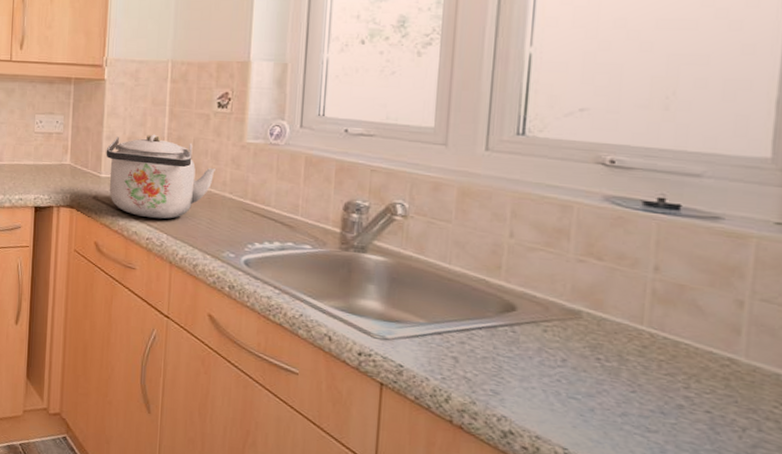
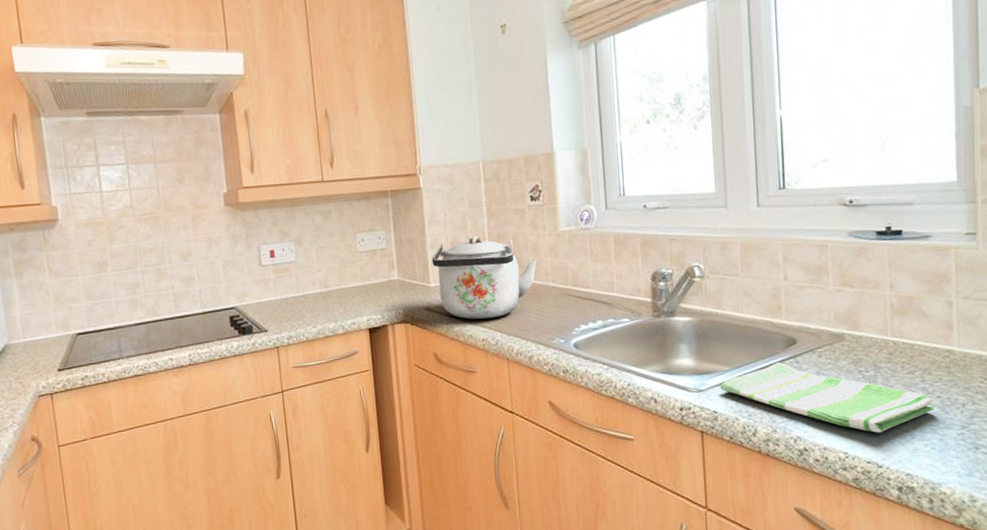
dish towel: none [411,327,699,437] -> present [720,362,934,434]

